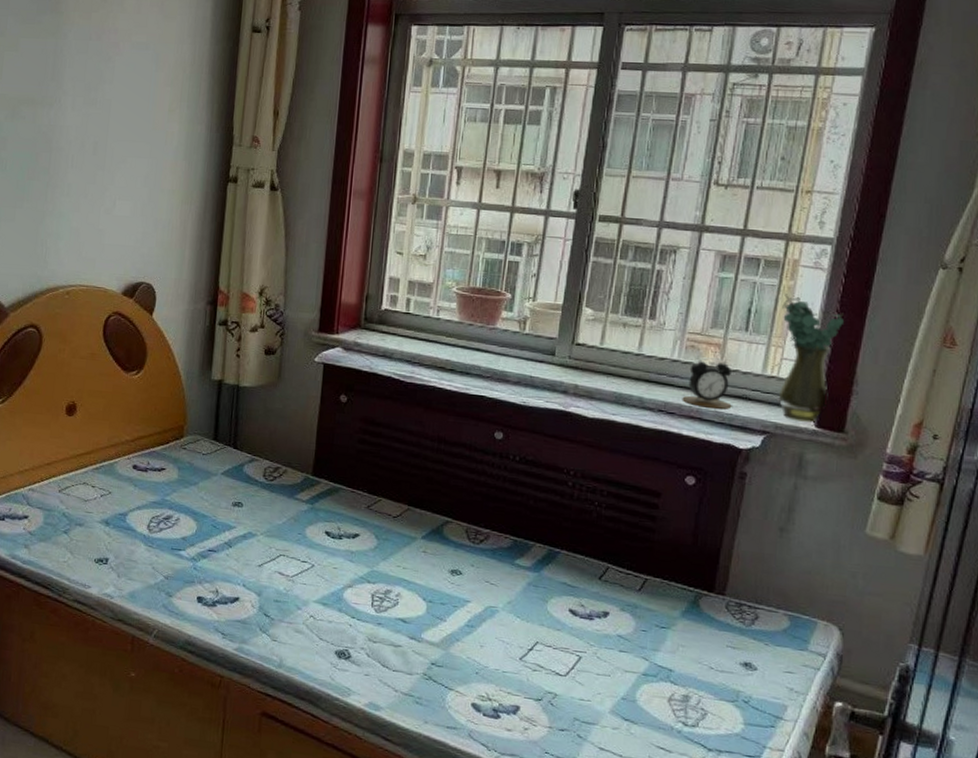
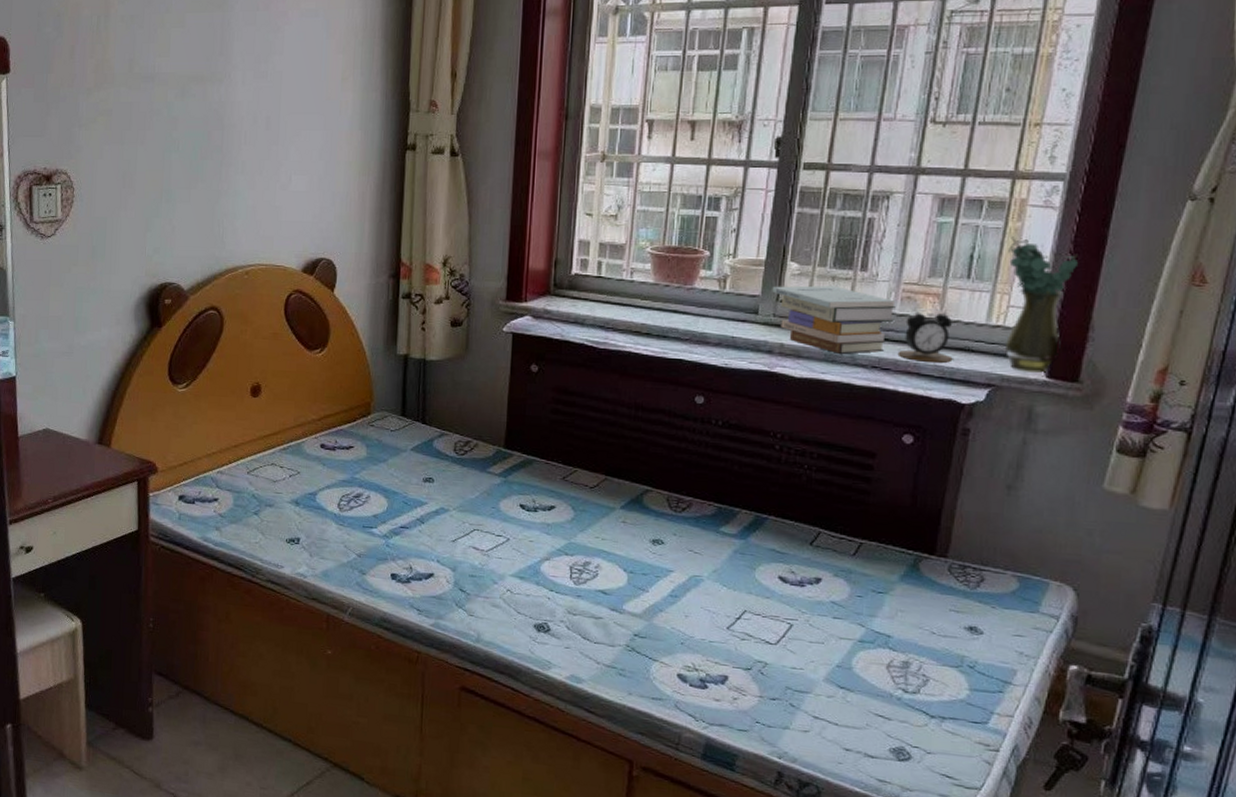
books: none [568,329,681,397] -> present [772,285,895,354]

